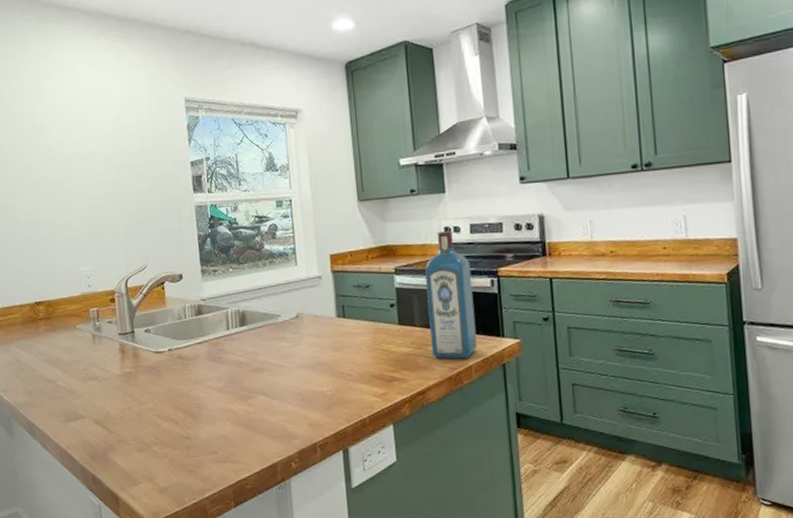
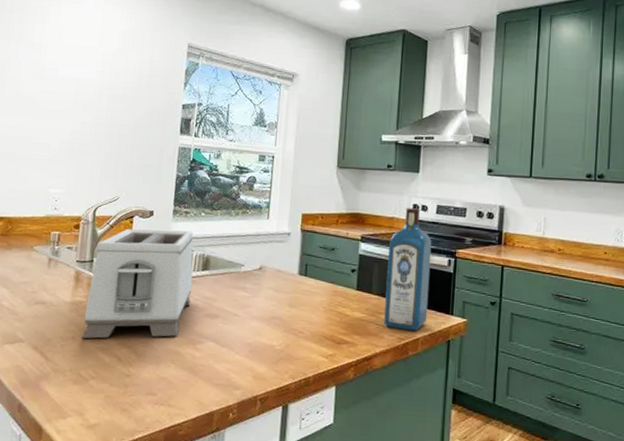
toaster: none [135,288,235,408] -> present [81,228,194,339]

